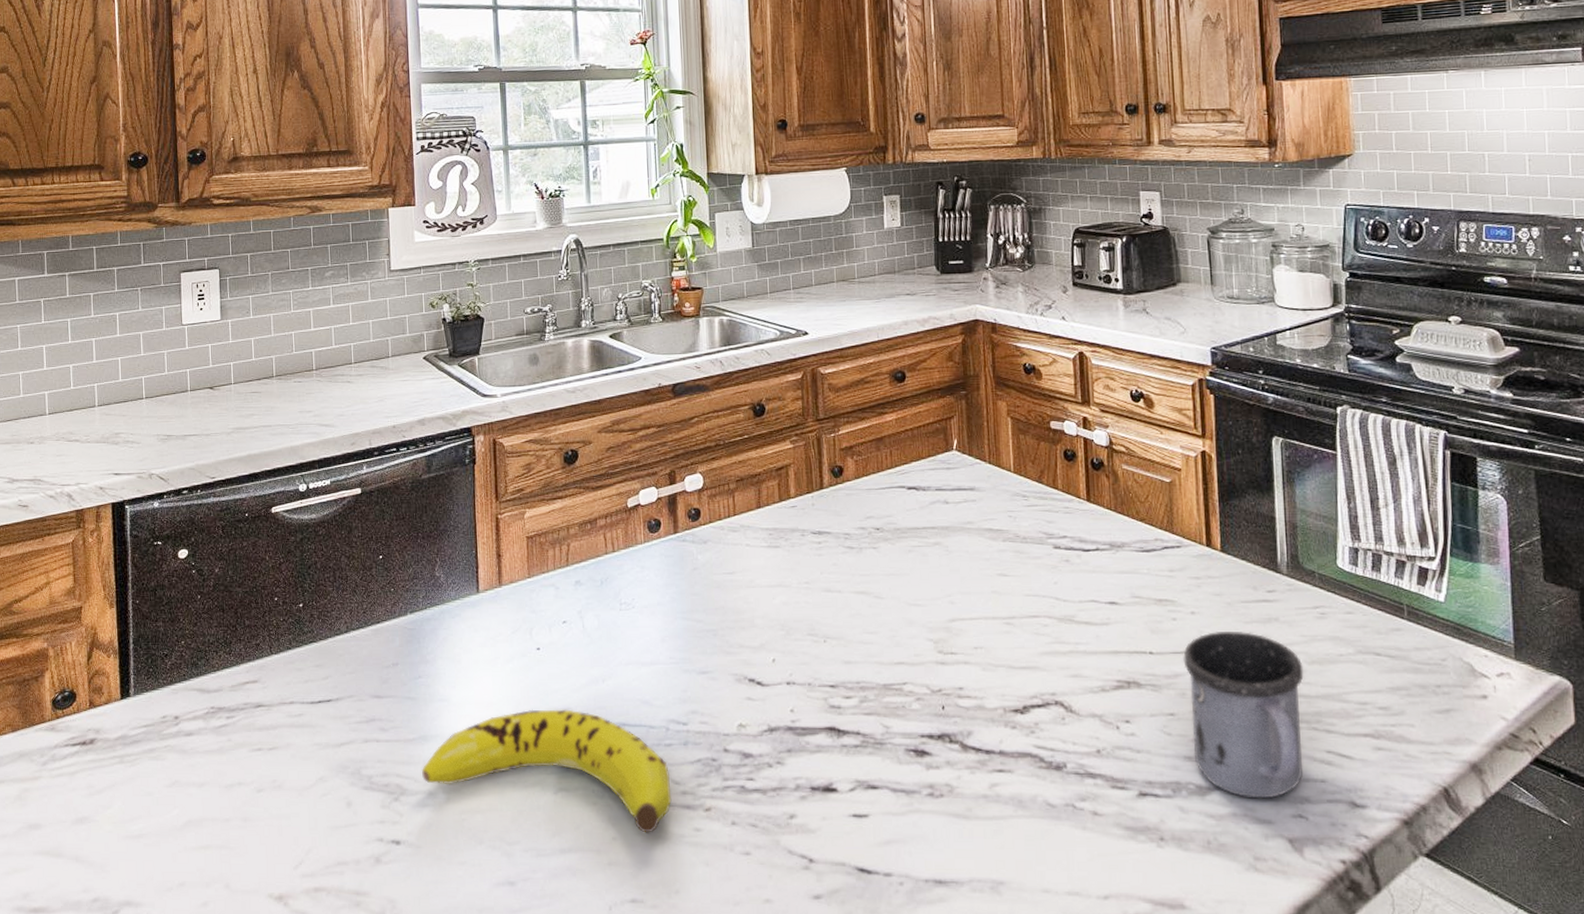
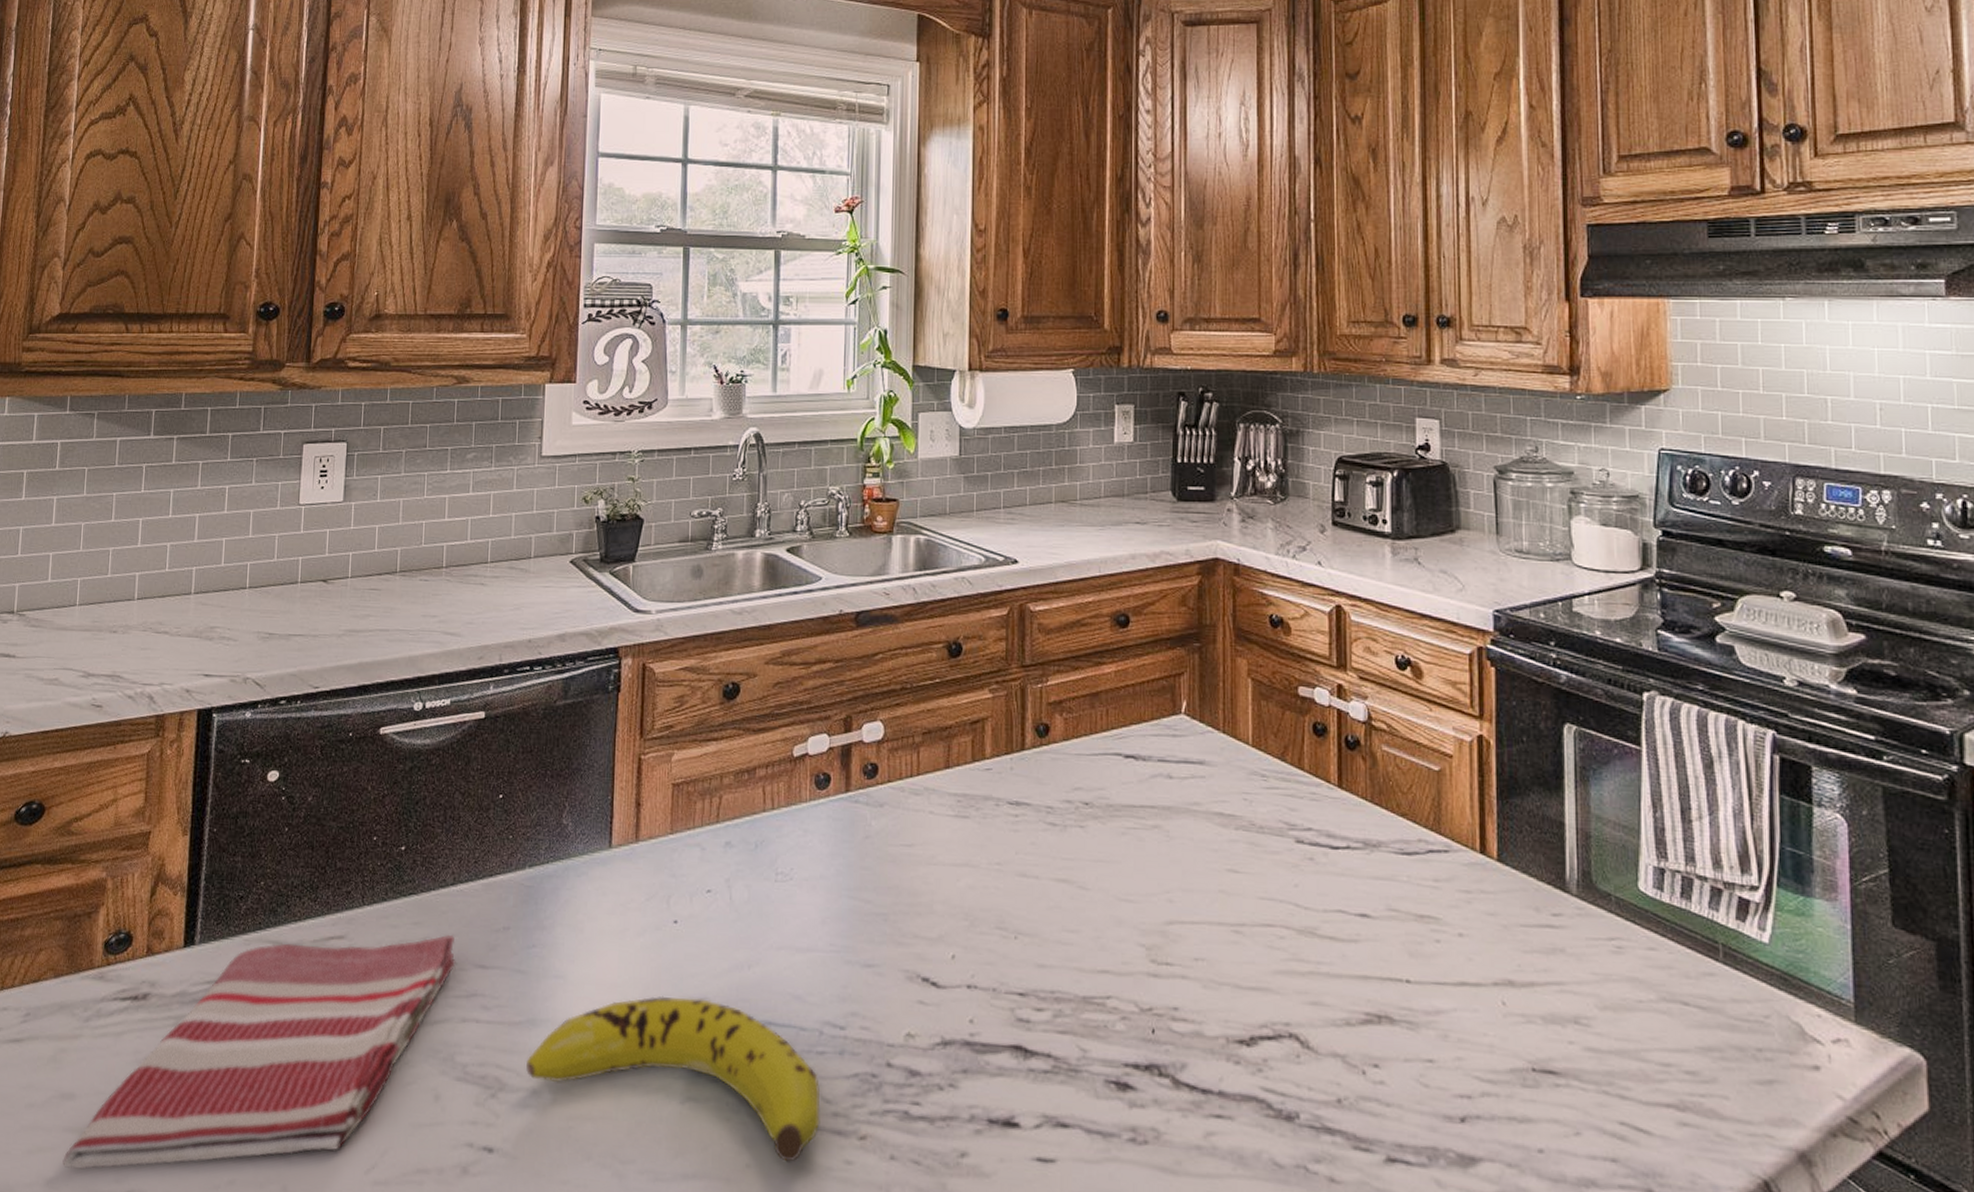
dish towel: none [36,672,355,884] -> present [62,934,456,1169]
mug: present [1183,632,1304,799] -> none [1447,960,1594,1178]

